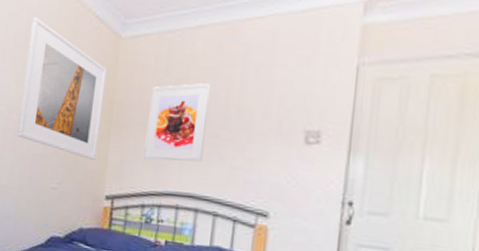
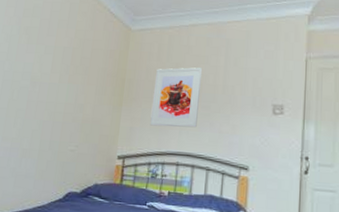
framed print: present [17,16,107,160] -> none [39,9,119,126]

